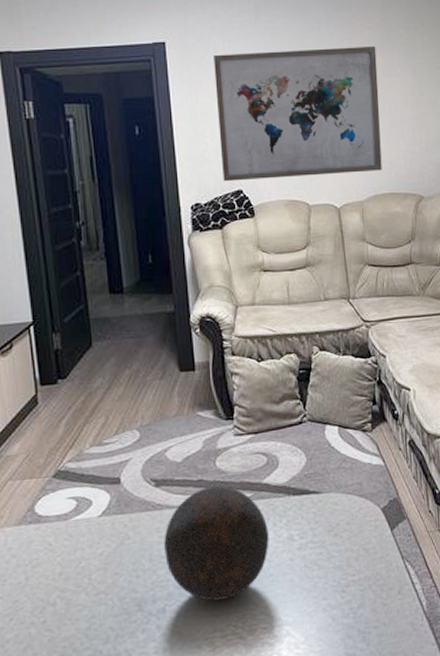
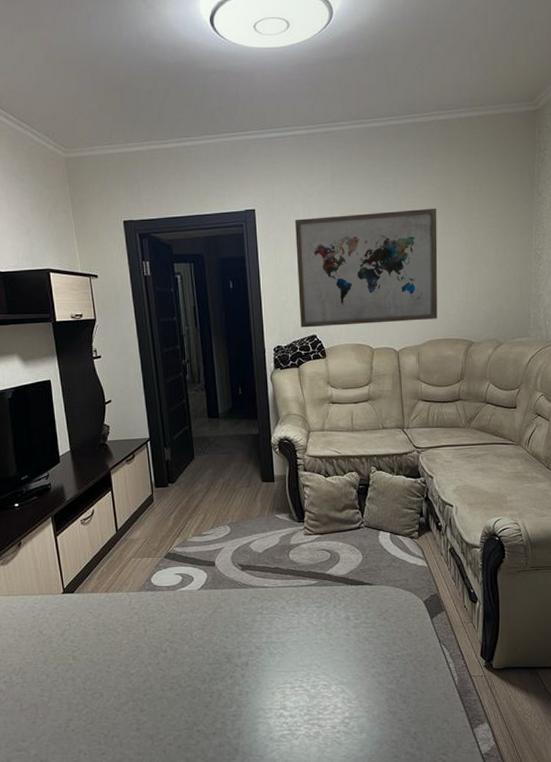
decorative ball: present [164,486,269,601] -> none [248,573,330,661]

